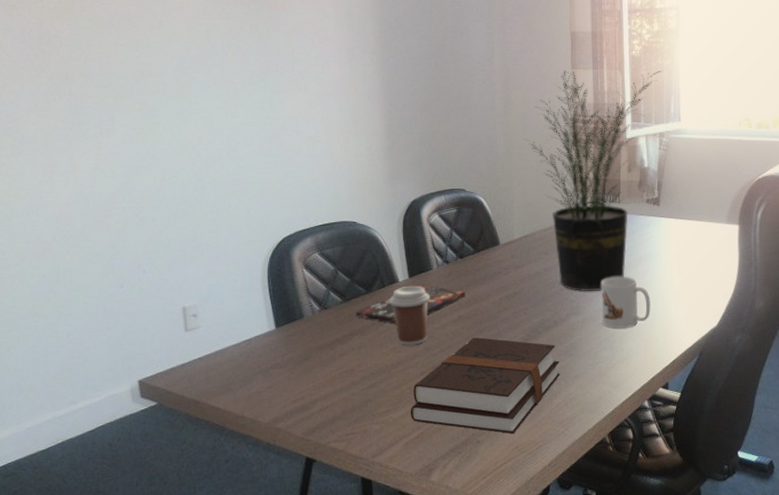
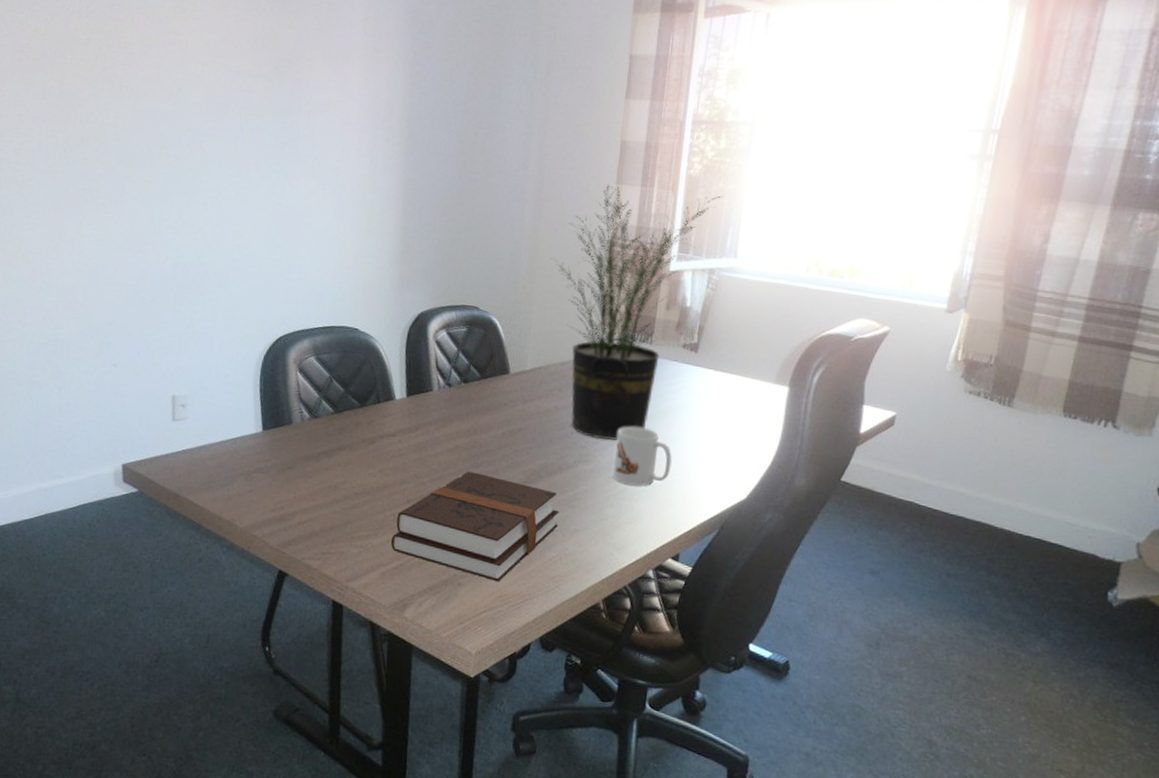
book: present [356,285,466,324] -> none [346,406,466,445]
coffee cup: present [389,285,430,345] -> none [382,405,427,470]

